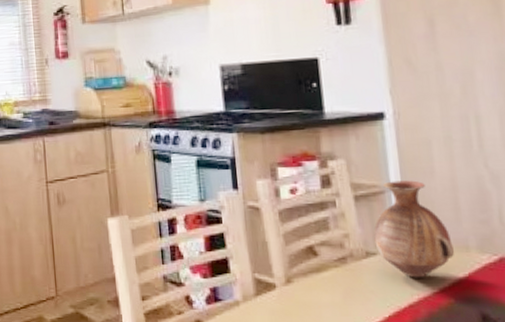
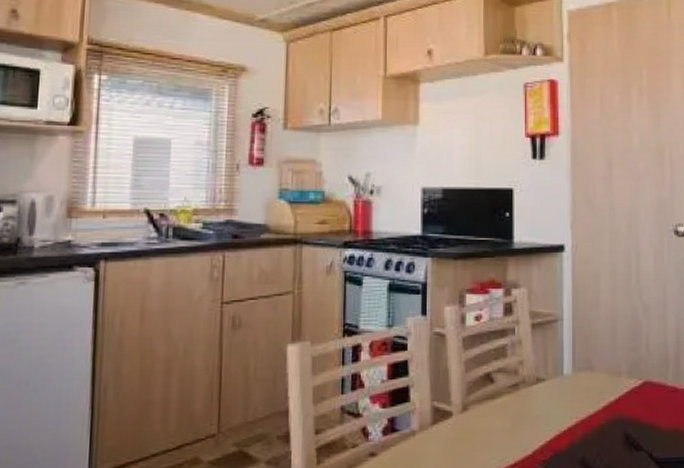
vase: present [373,180,454,278] -> none [545,310,608,402]

